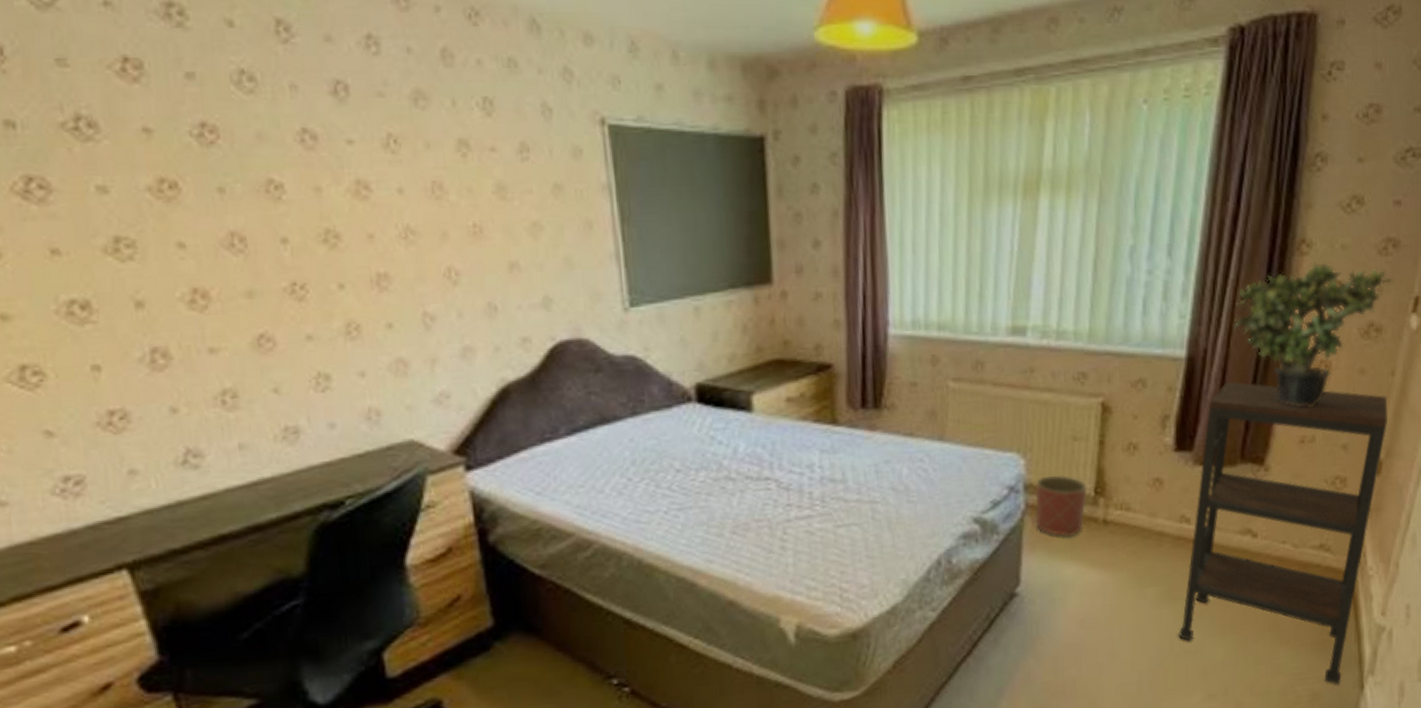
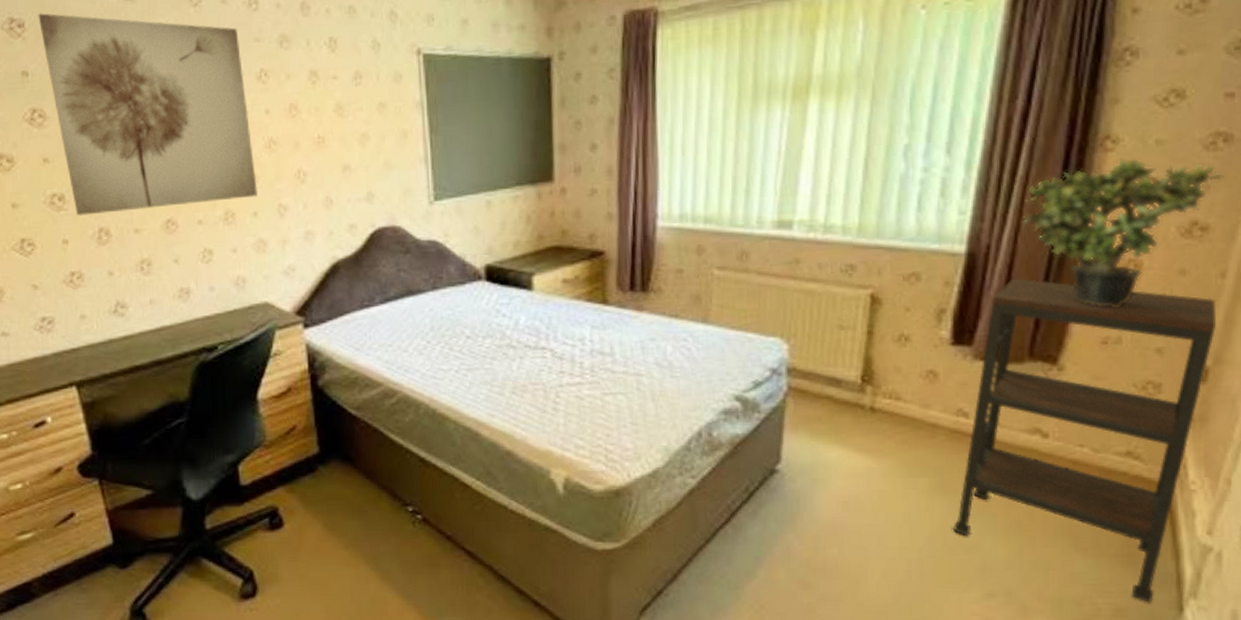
wall art: none [26,36,392,331] -> present [38,13,258,216]
planter: present [1035,475,1087,538] -> none [797,361,854,422]

